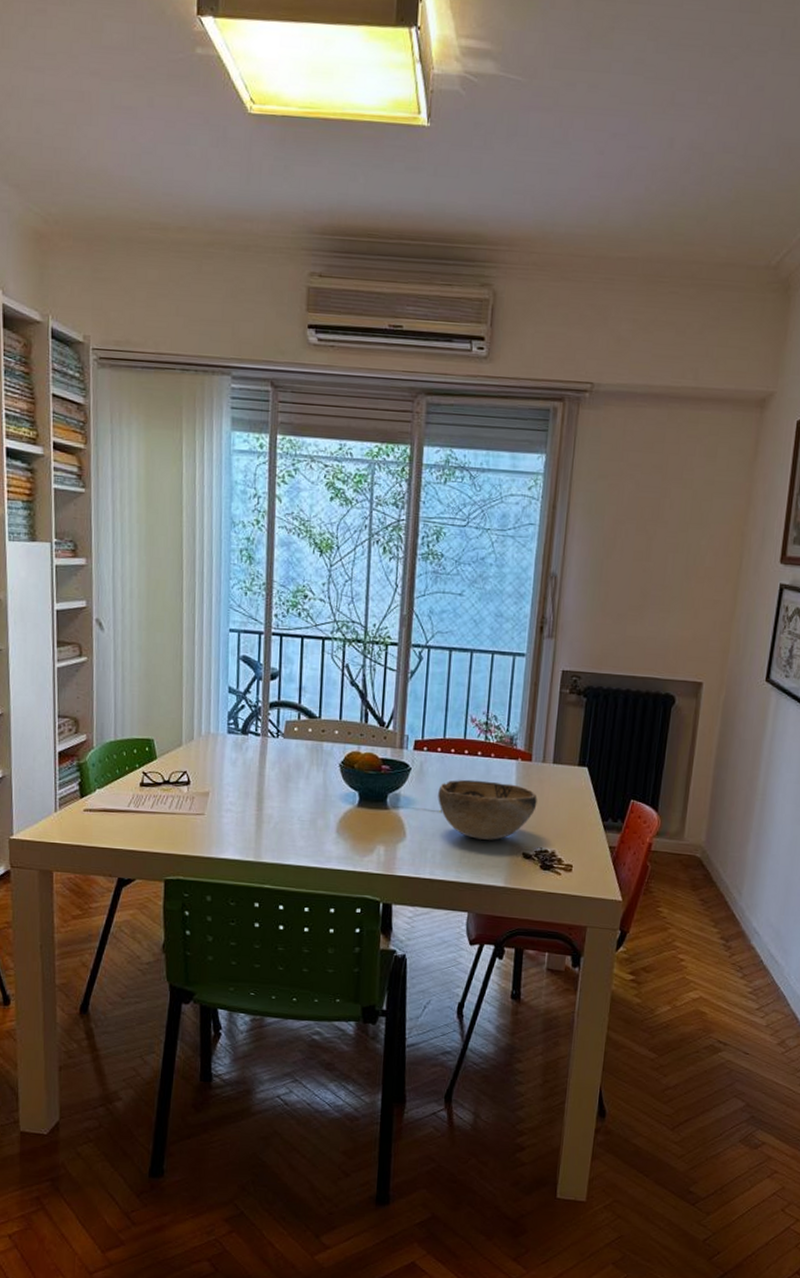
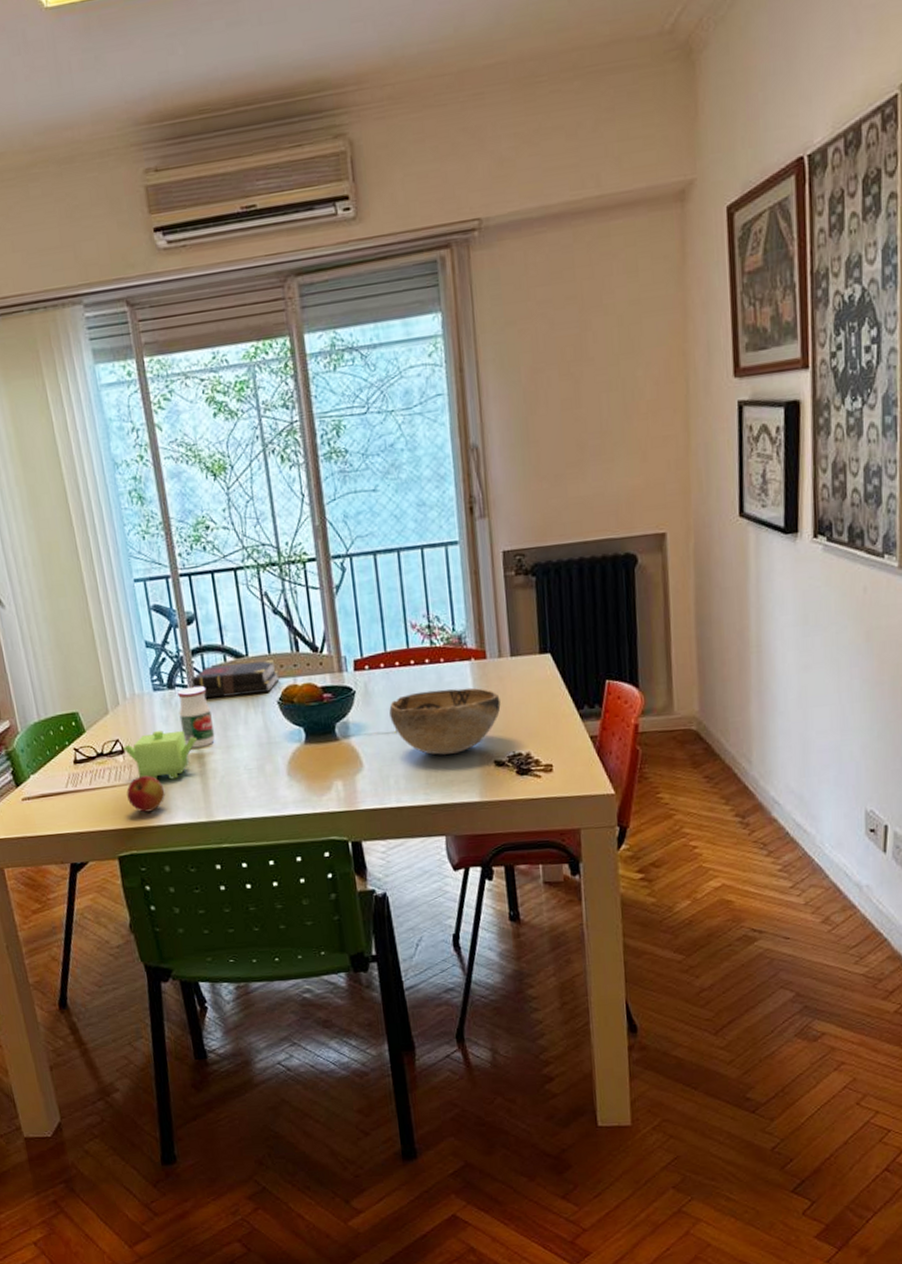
apple: none [184,809,221,843] -> present [126,775,166,813]
teapot: none [189,769,259,817] -> present [123,730,197,780]
jar: none [246,736,278,793] -> present [177,686,216,748]
book: none [264,720,345,754] -> present [191,660,279,699]

